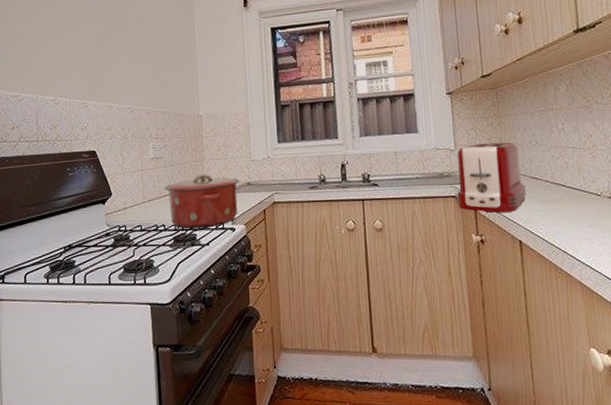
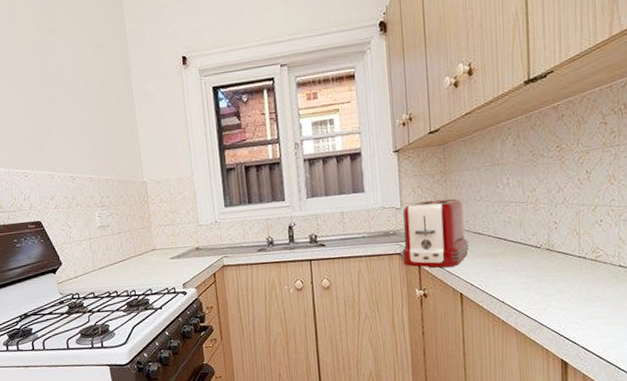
casserole: present [165,174,240,229] -> none [114,240,189,294]

